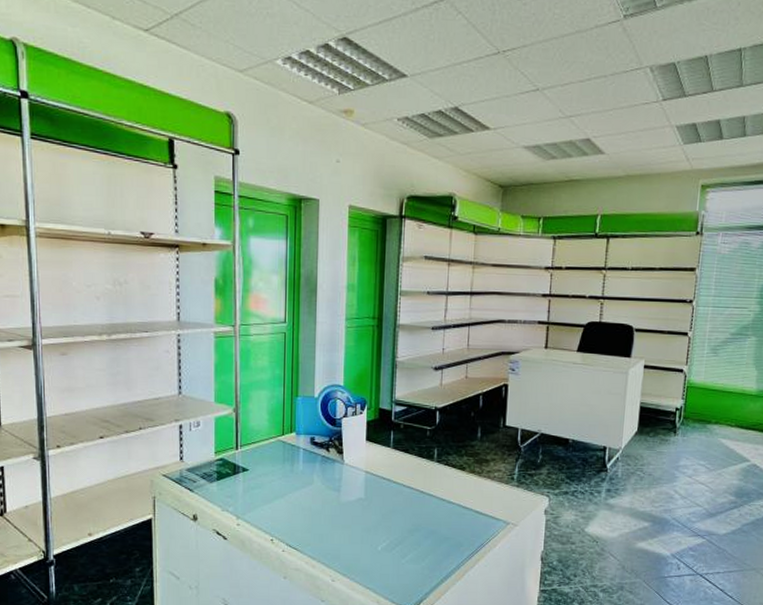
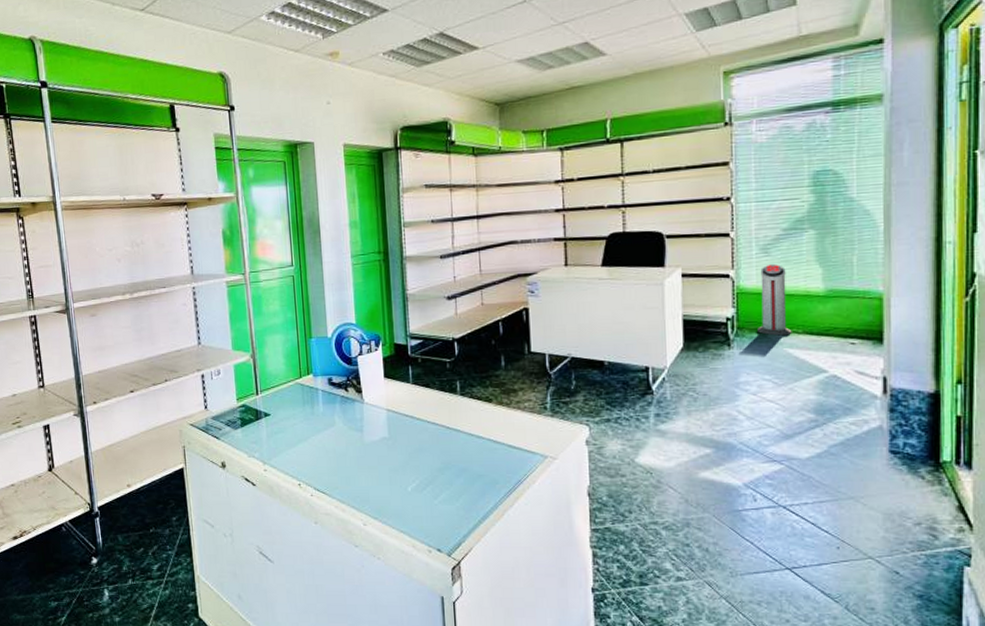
air purifier: none [699,363,729,427] -> present [758,263,792,336]

